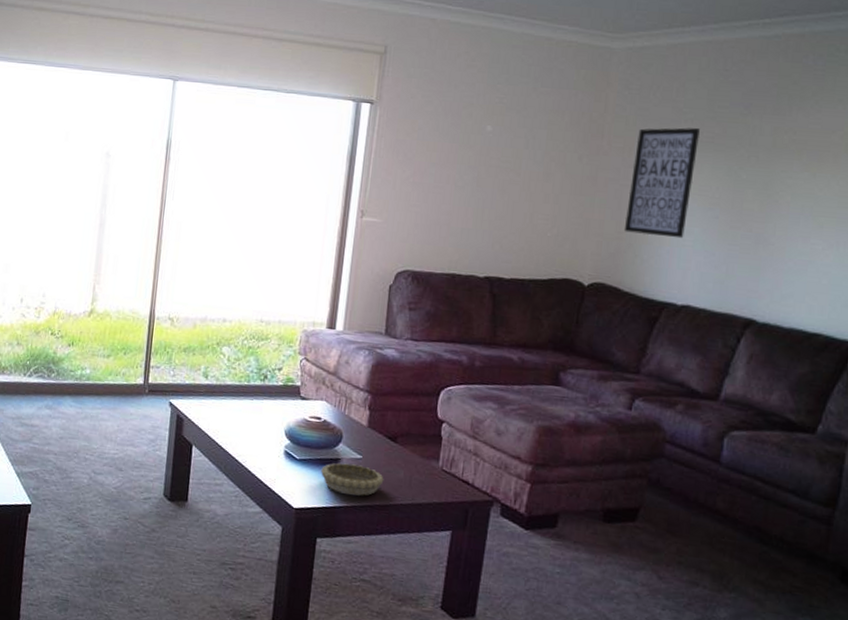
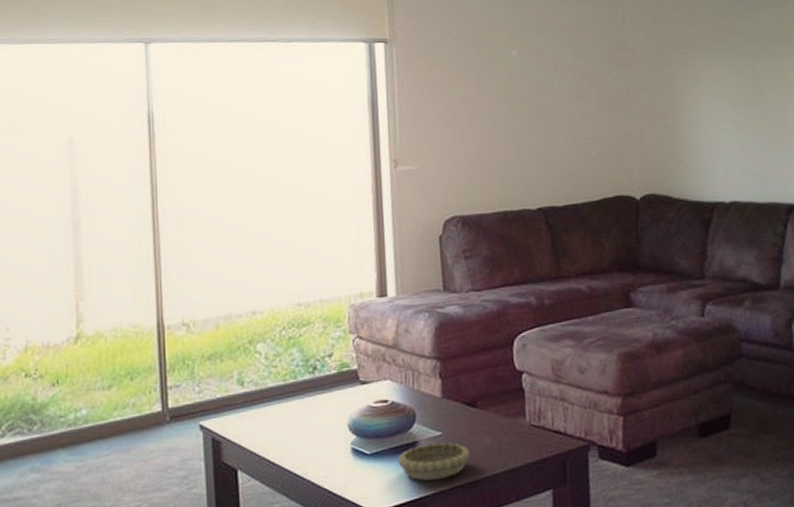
wall art: present [625,127,700,239] -> none [658,28,719,139]

